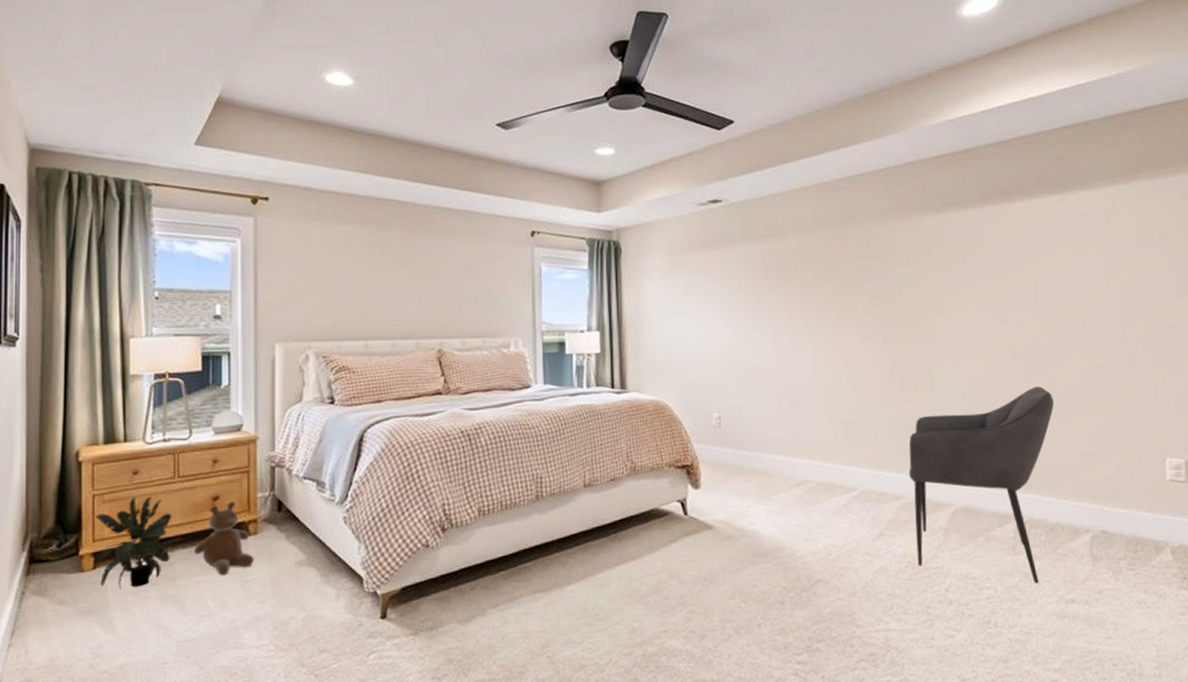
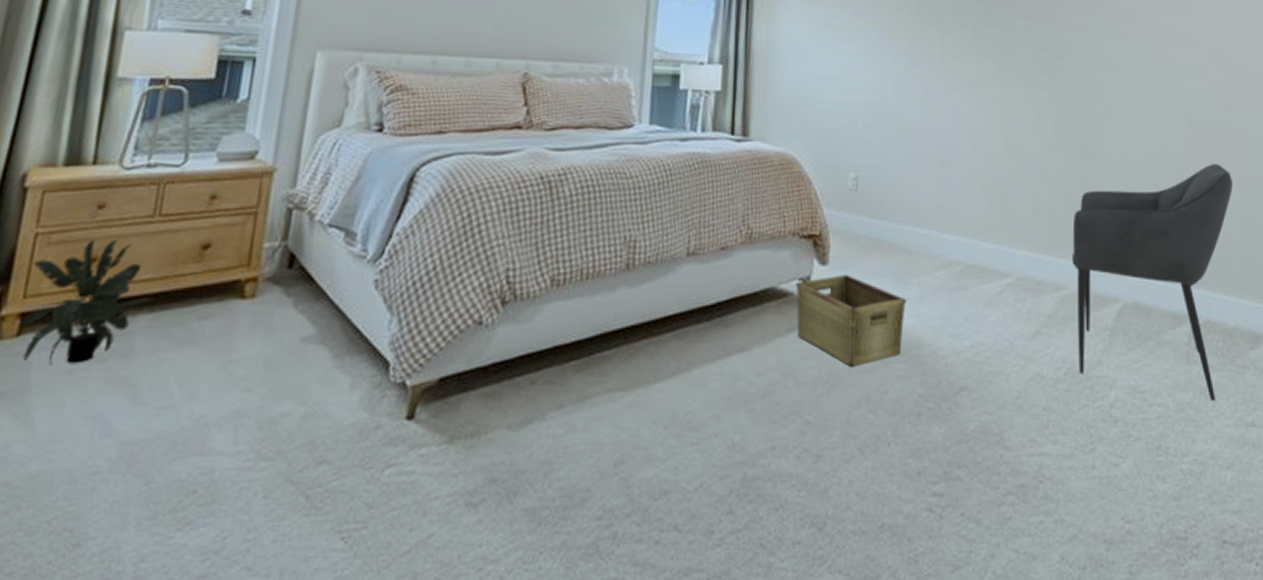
stuffed bear: present [193,501,254,575] -> none [163,251,246,351]
hamper: none [674,495,768,567] -> present [795,273,907,367]

